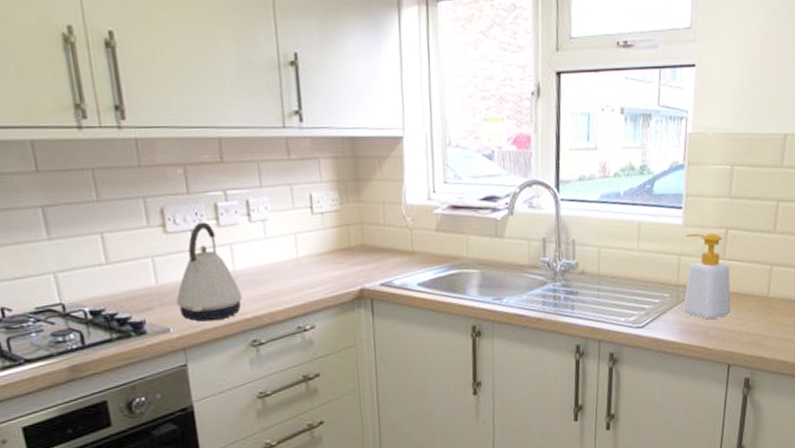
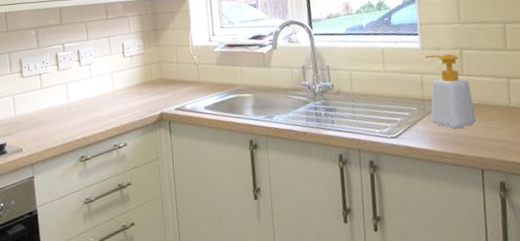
kettle: present [176,222,243,322] -> none [28,68,74,143]

